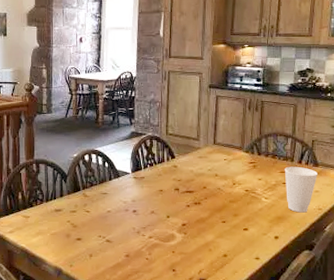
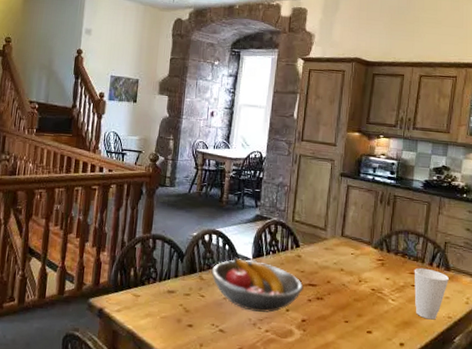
fruit bowl: none [94,173,182,221] -> present [211,257,304,313]

